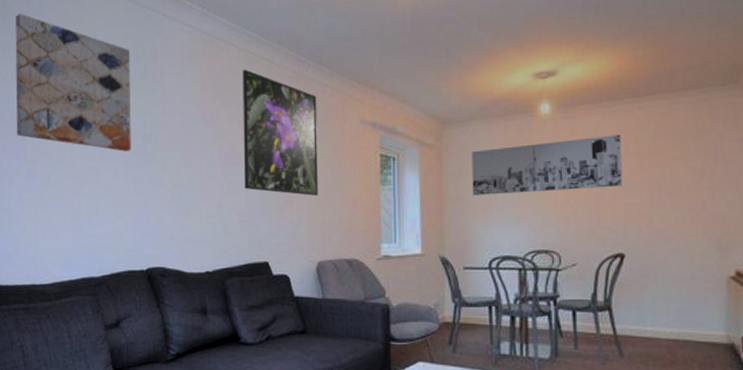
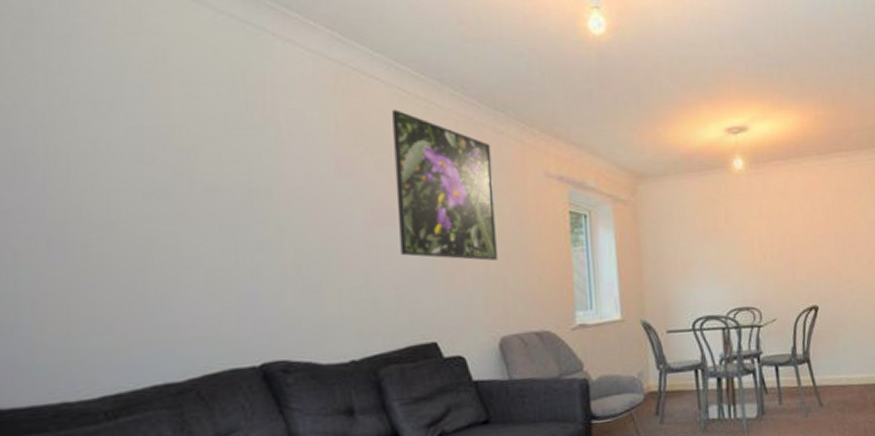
wall art: present [15,14,131,152] -> none [19,14,230,211]
wall art: present [471,135,622,195] -> none [668,191,812,254]

